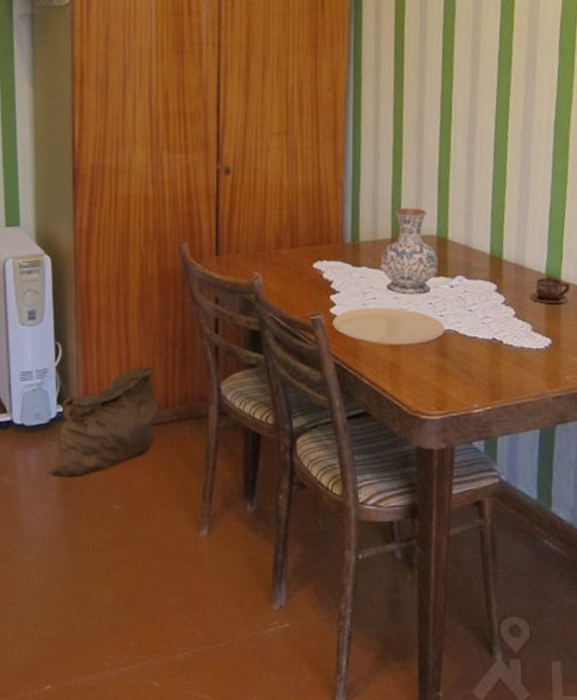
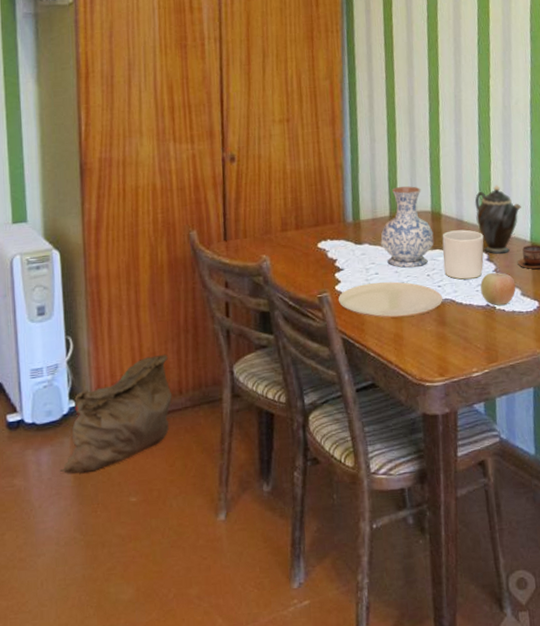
mug: none [447,257,494,311] -> present [442,229,484,280]
teapot: none [485,211,538,286] -> present [474,185,522,255]
fruit: none [486,300,527,340] -> present [480,268,516,305]

